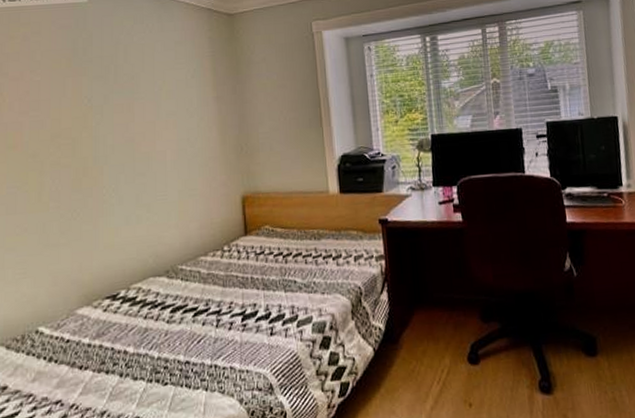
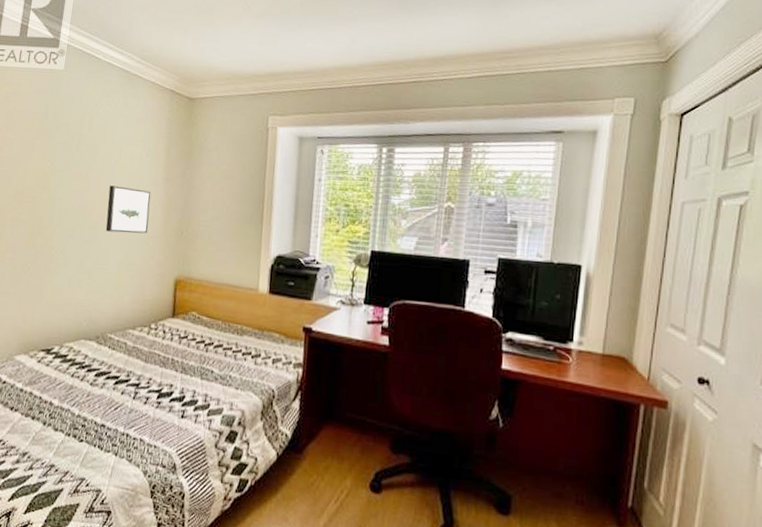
wall art: none [157,112,206,161] -> present [105,185,152,234]

